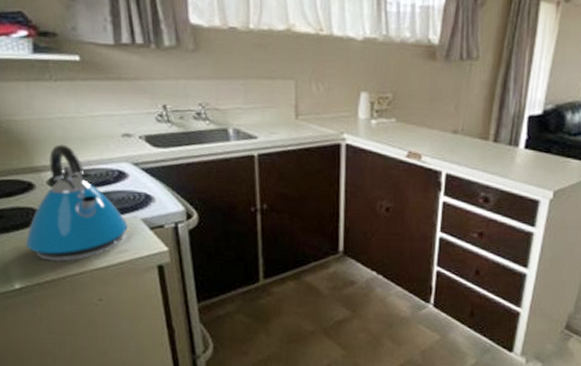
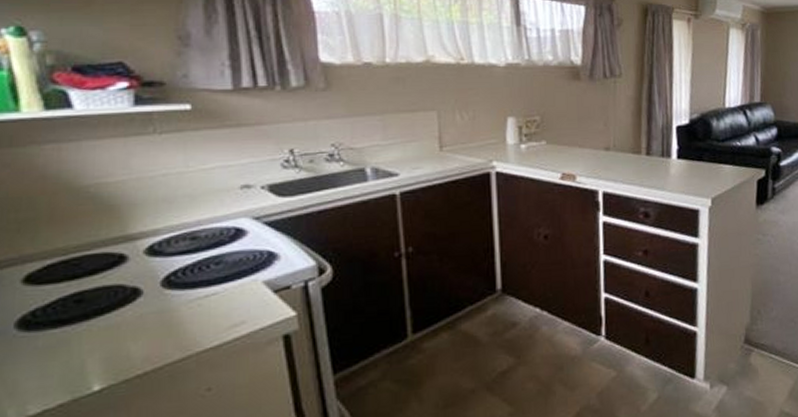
kettle: present [25,144,128,263] -> none [110,205,246,350]

